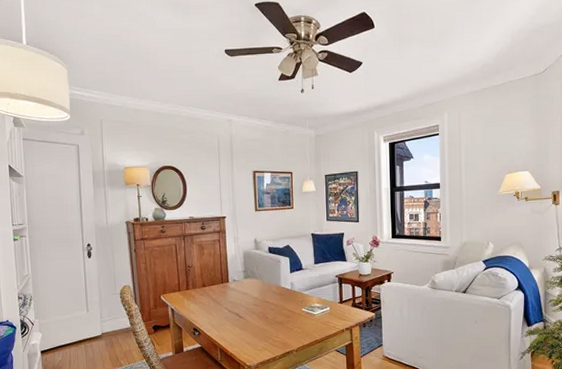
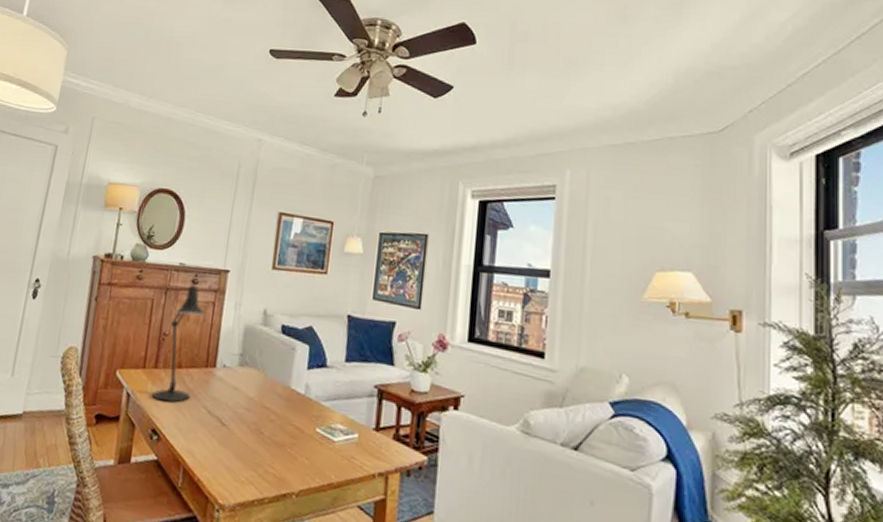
desk lamp: none [188,227,215,310] -> present [151,280,205,402]

